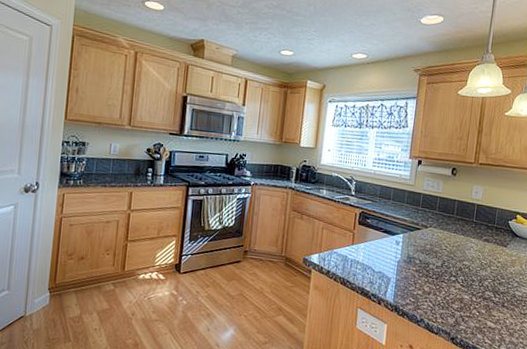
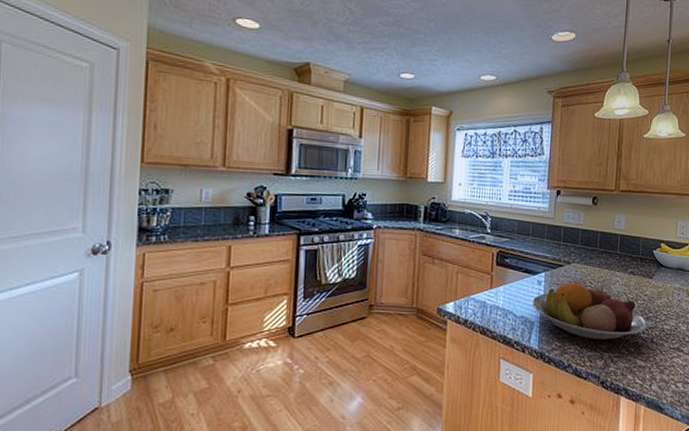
fruit bowl: none [389,244,500,300] -> present [532,282,648,340]

